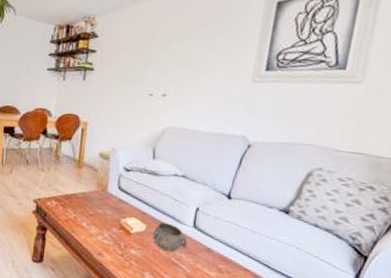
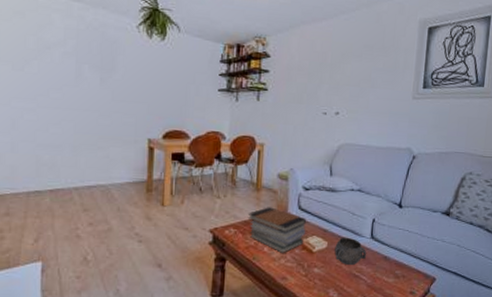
book stack: none [68,184,127,231] -> present [247,207,307,254]

